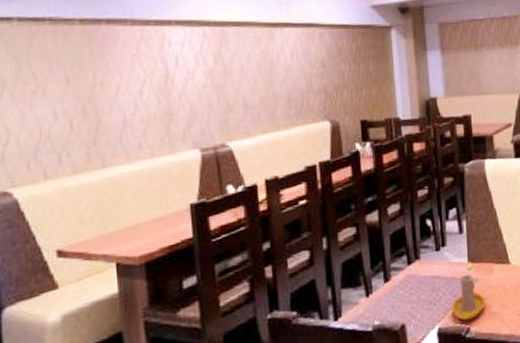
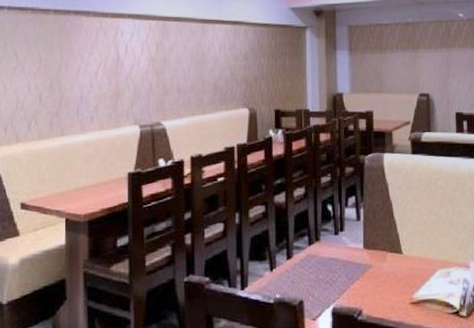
candle holder: present [451,263,486,321] -> none [346,249,378,303]

